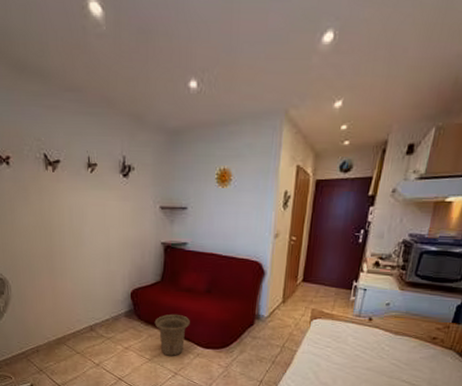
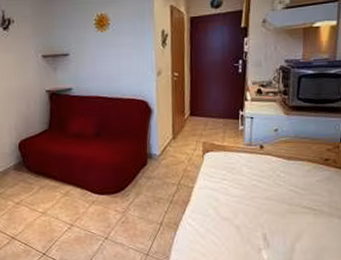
basket: present [154,314,190,356] -> none [45,161,82,207]

